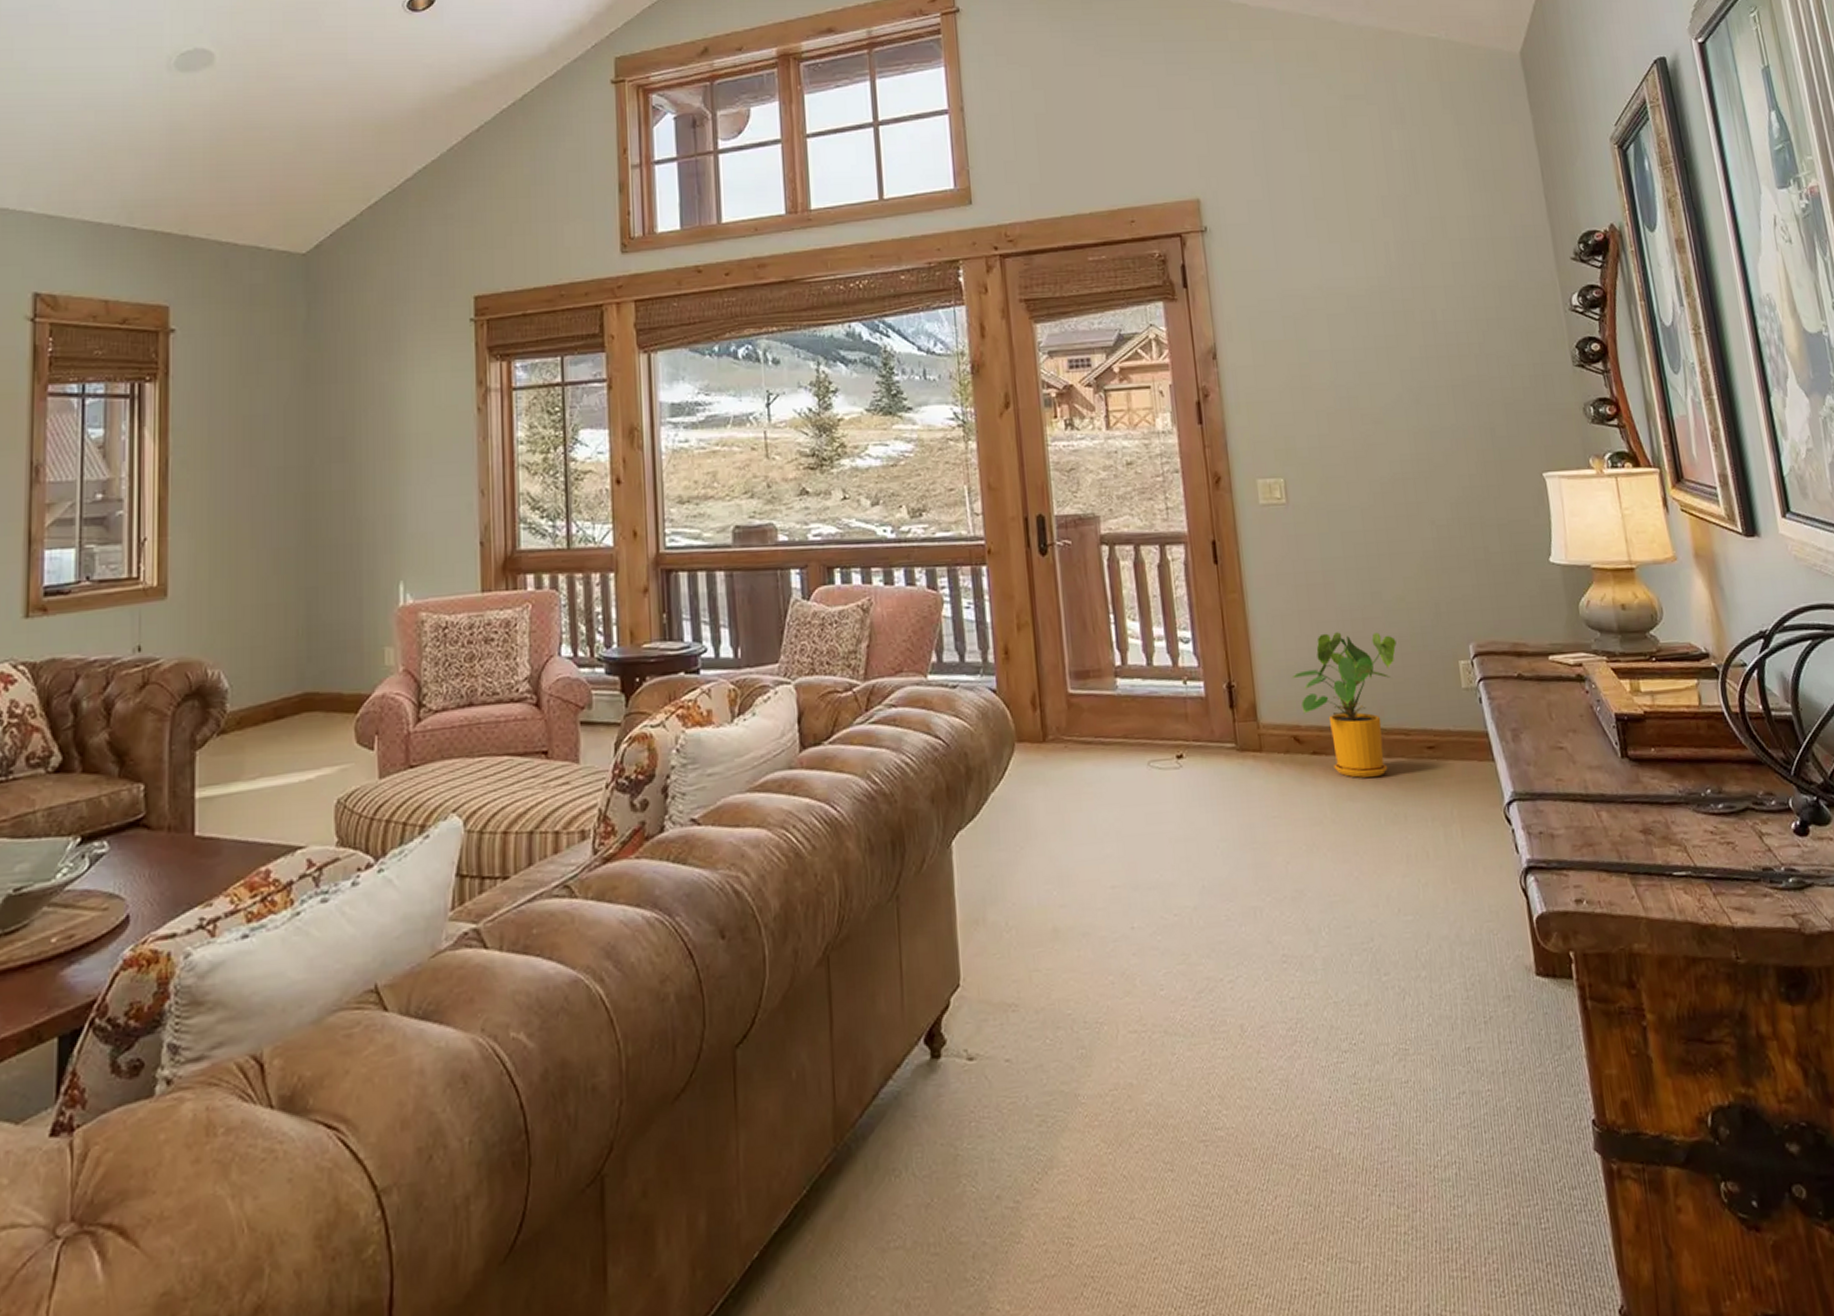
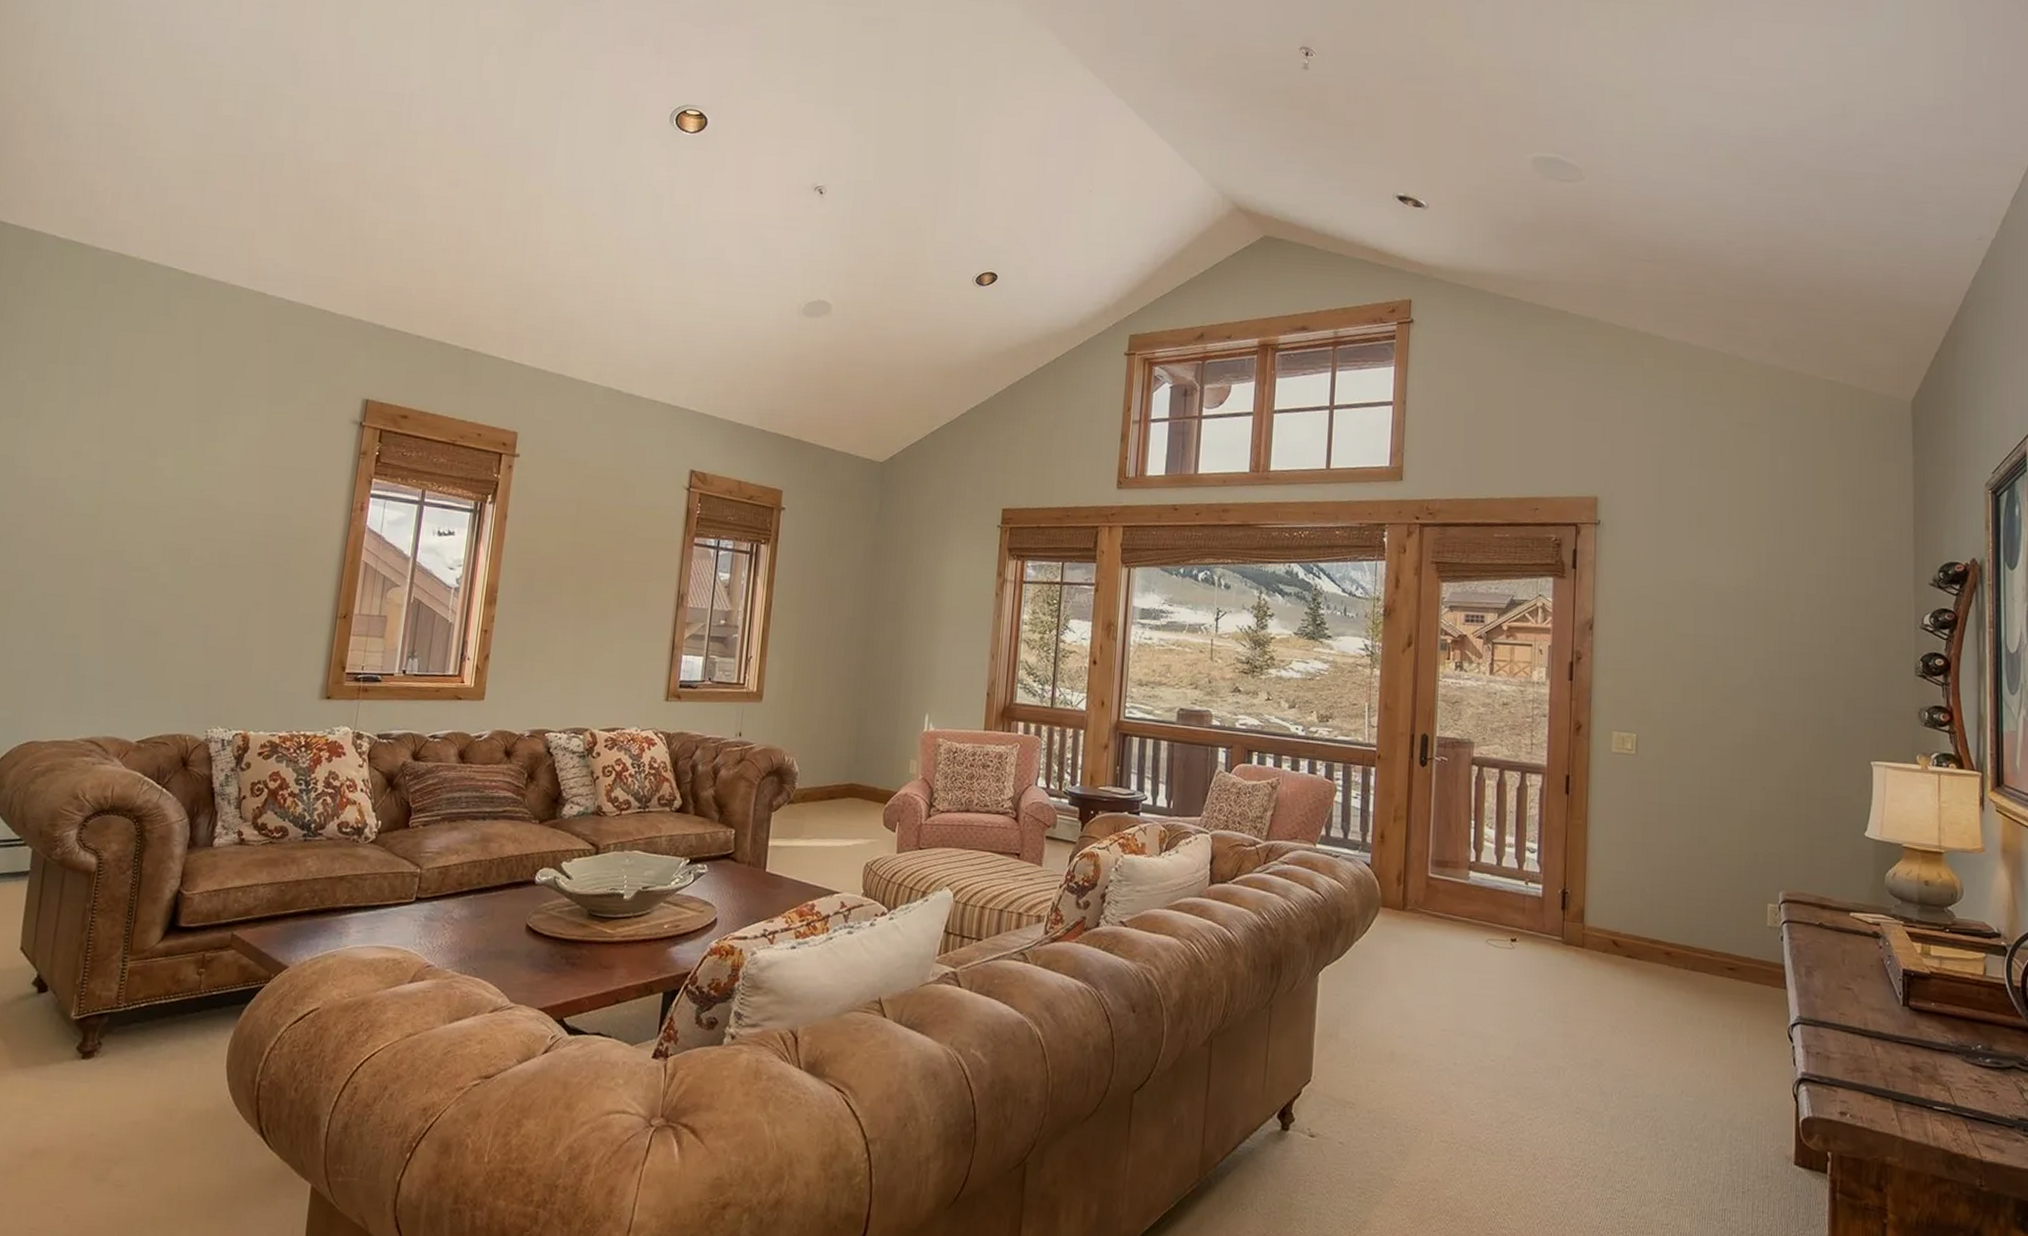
house plant: present [1291,632,1397,778] -> none [1618,863,1715,985]

